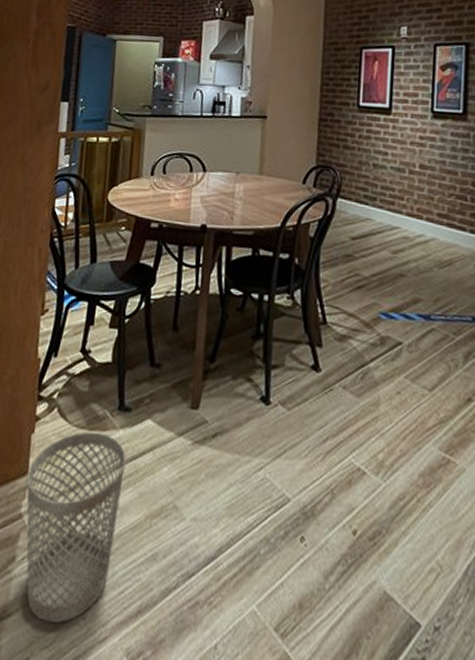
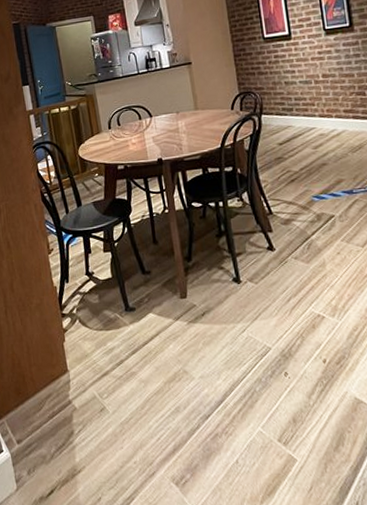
wastebasket: present [26,431,127,624] -> none [67,330,146,471]

